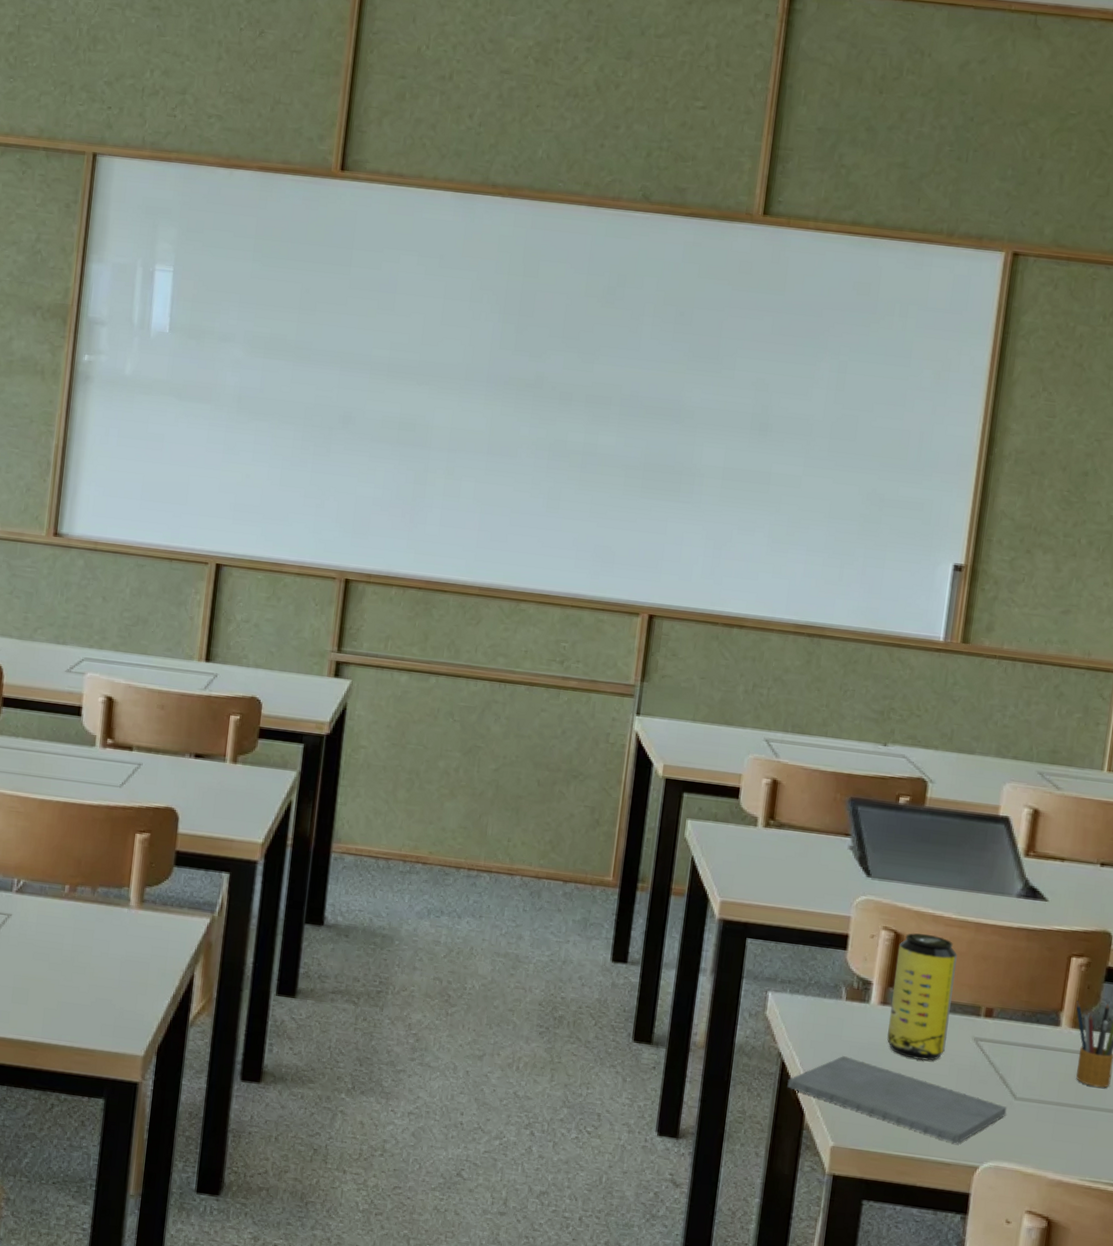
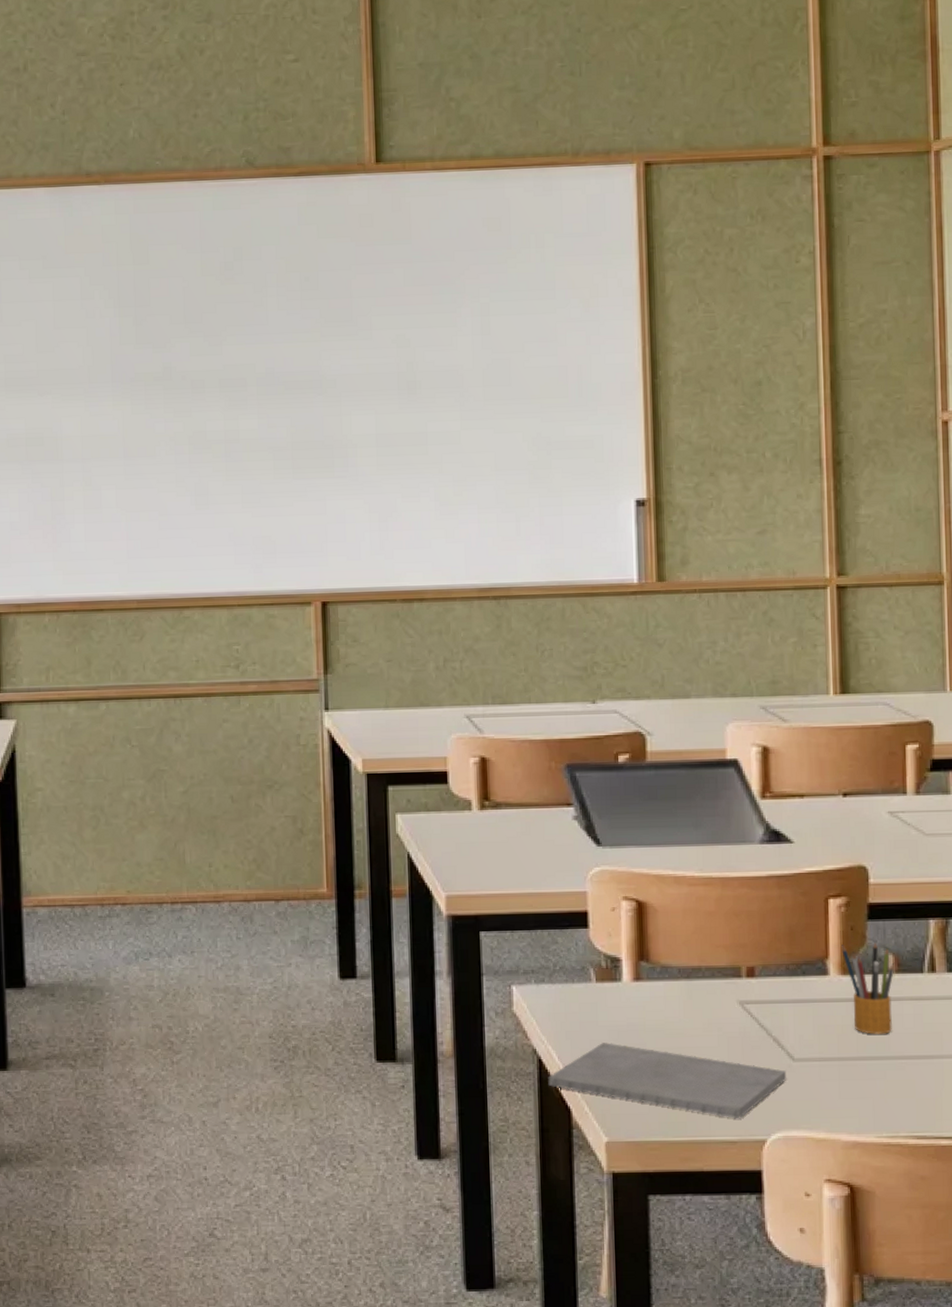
beverage can: present [887,933,957,1061] -> none [643,897,710,1034]

